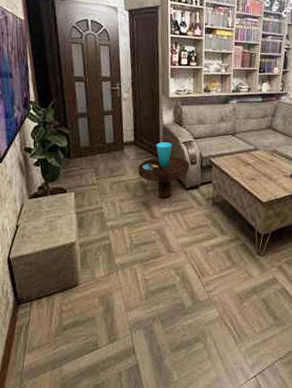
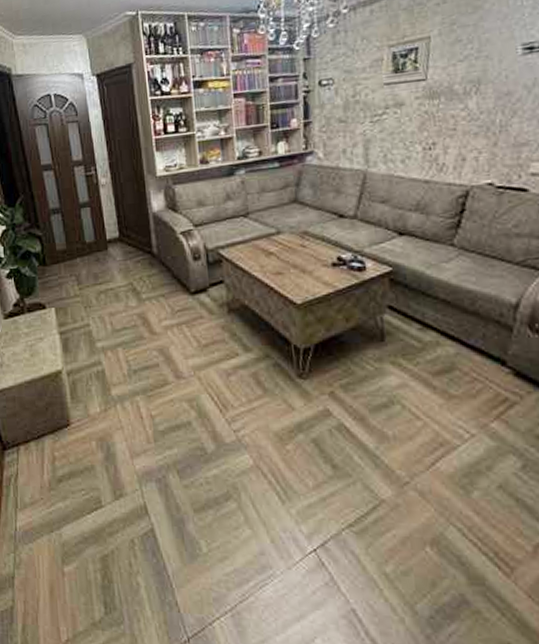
side table: present [138,142,190,199] -> none [127,234,193,308]

